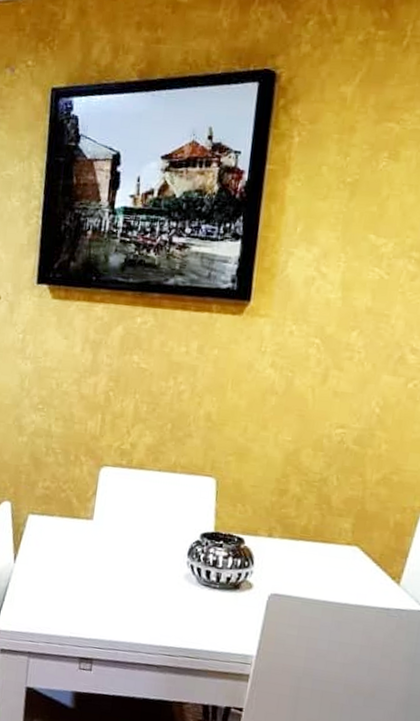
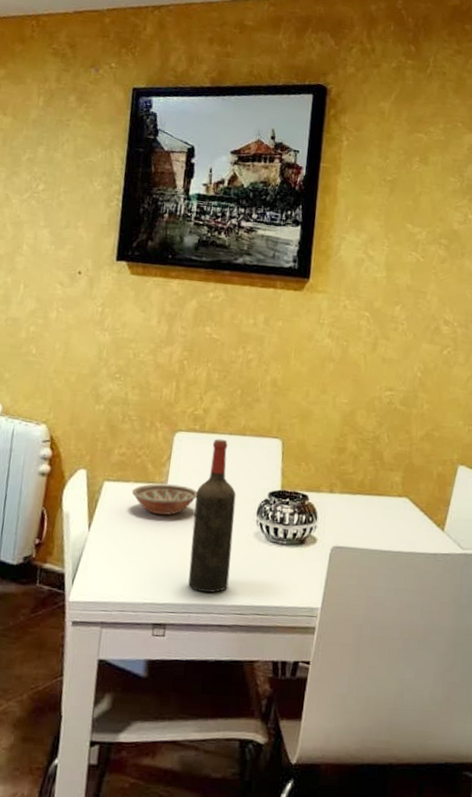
bowl: none [56,519,124,552] -> present [131,483,197,516]
wine bottle: none [115,475,166,632] -> present [188,439,236,593]

